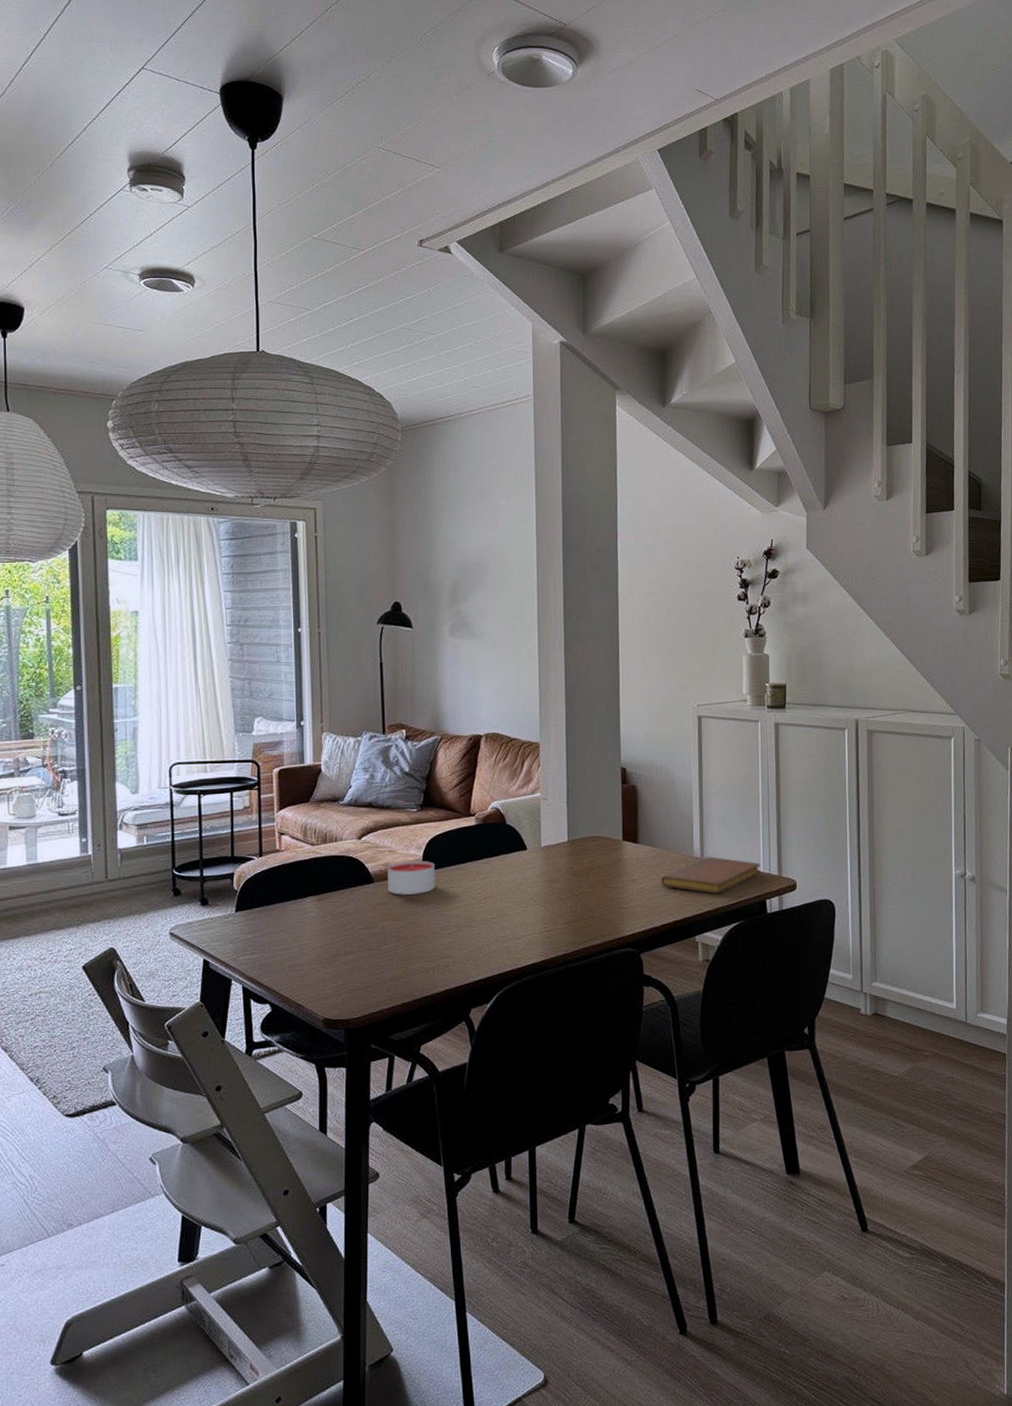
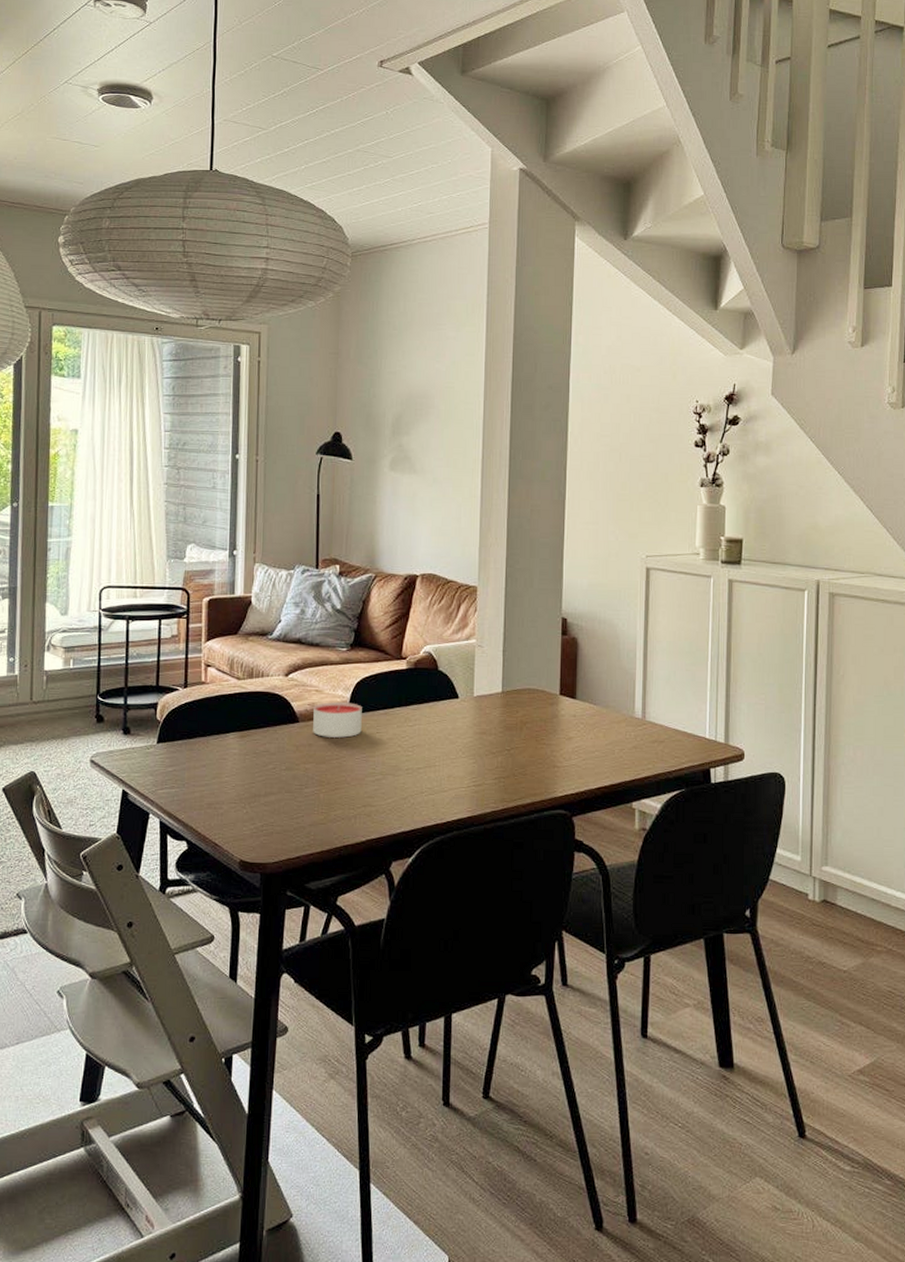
notebook: present [660,856,761,894] -> none [598,718,706,759]

